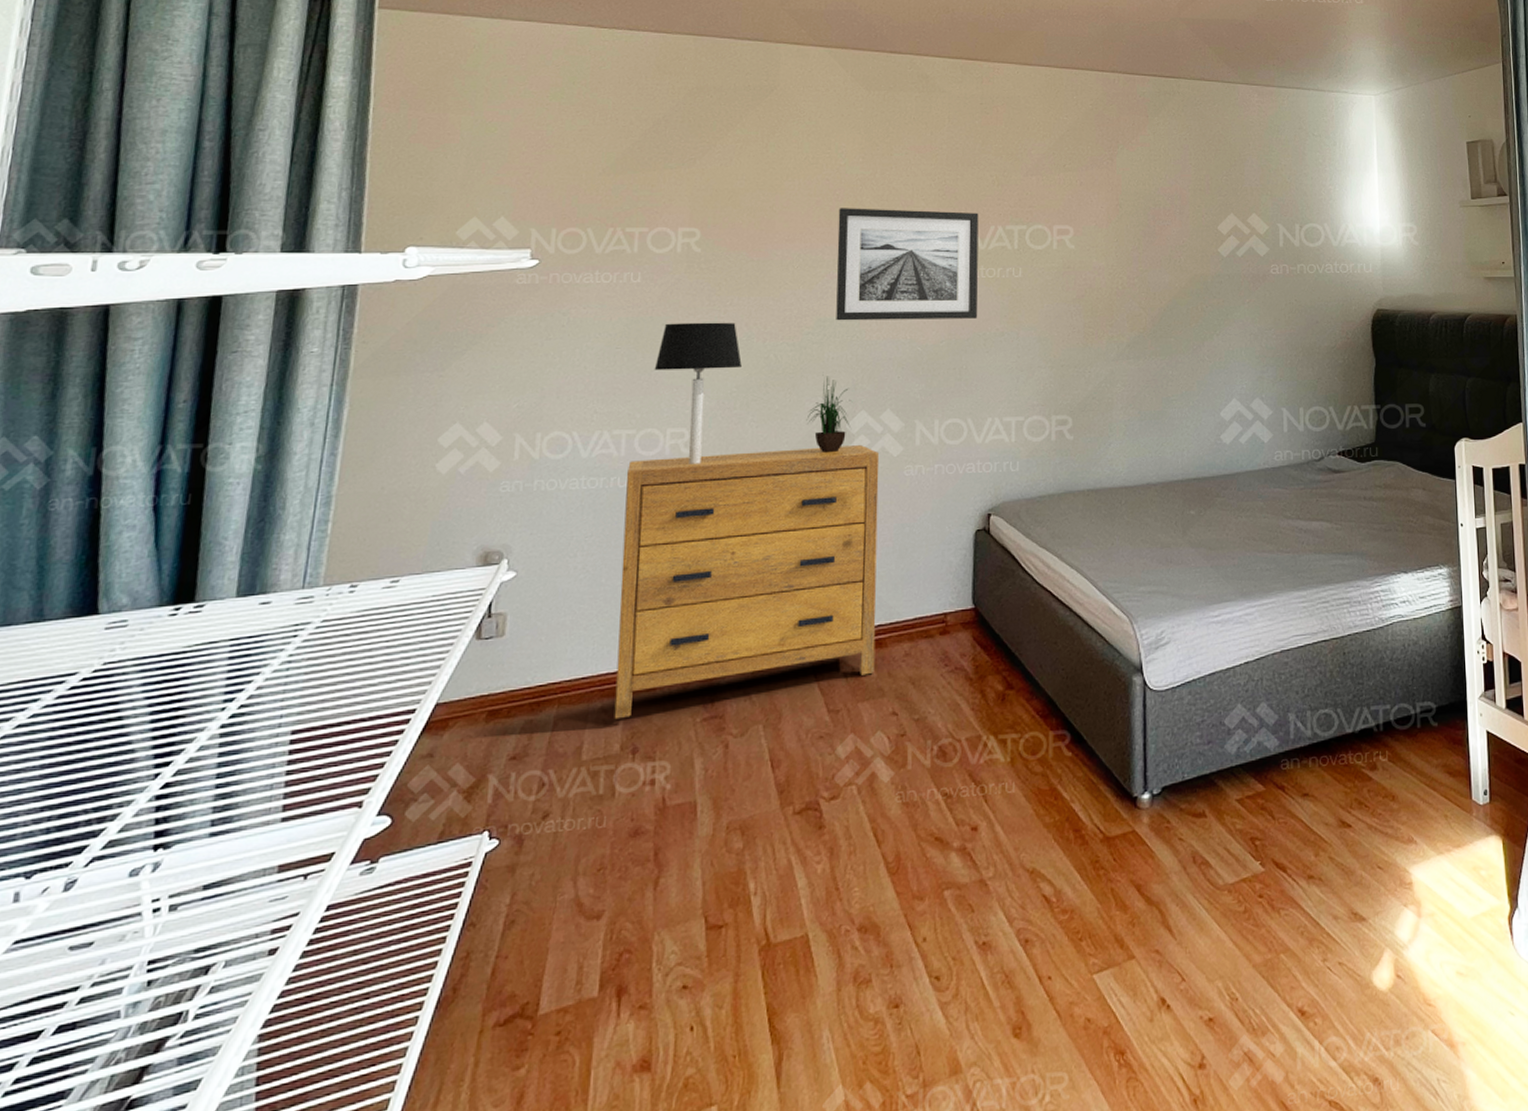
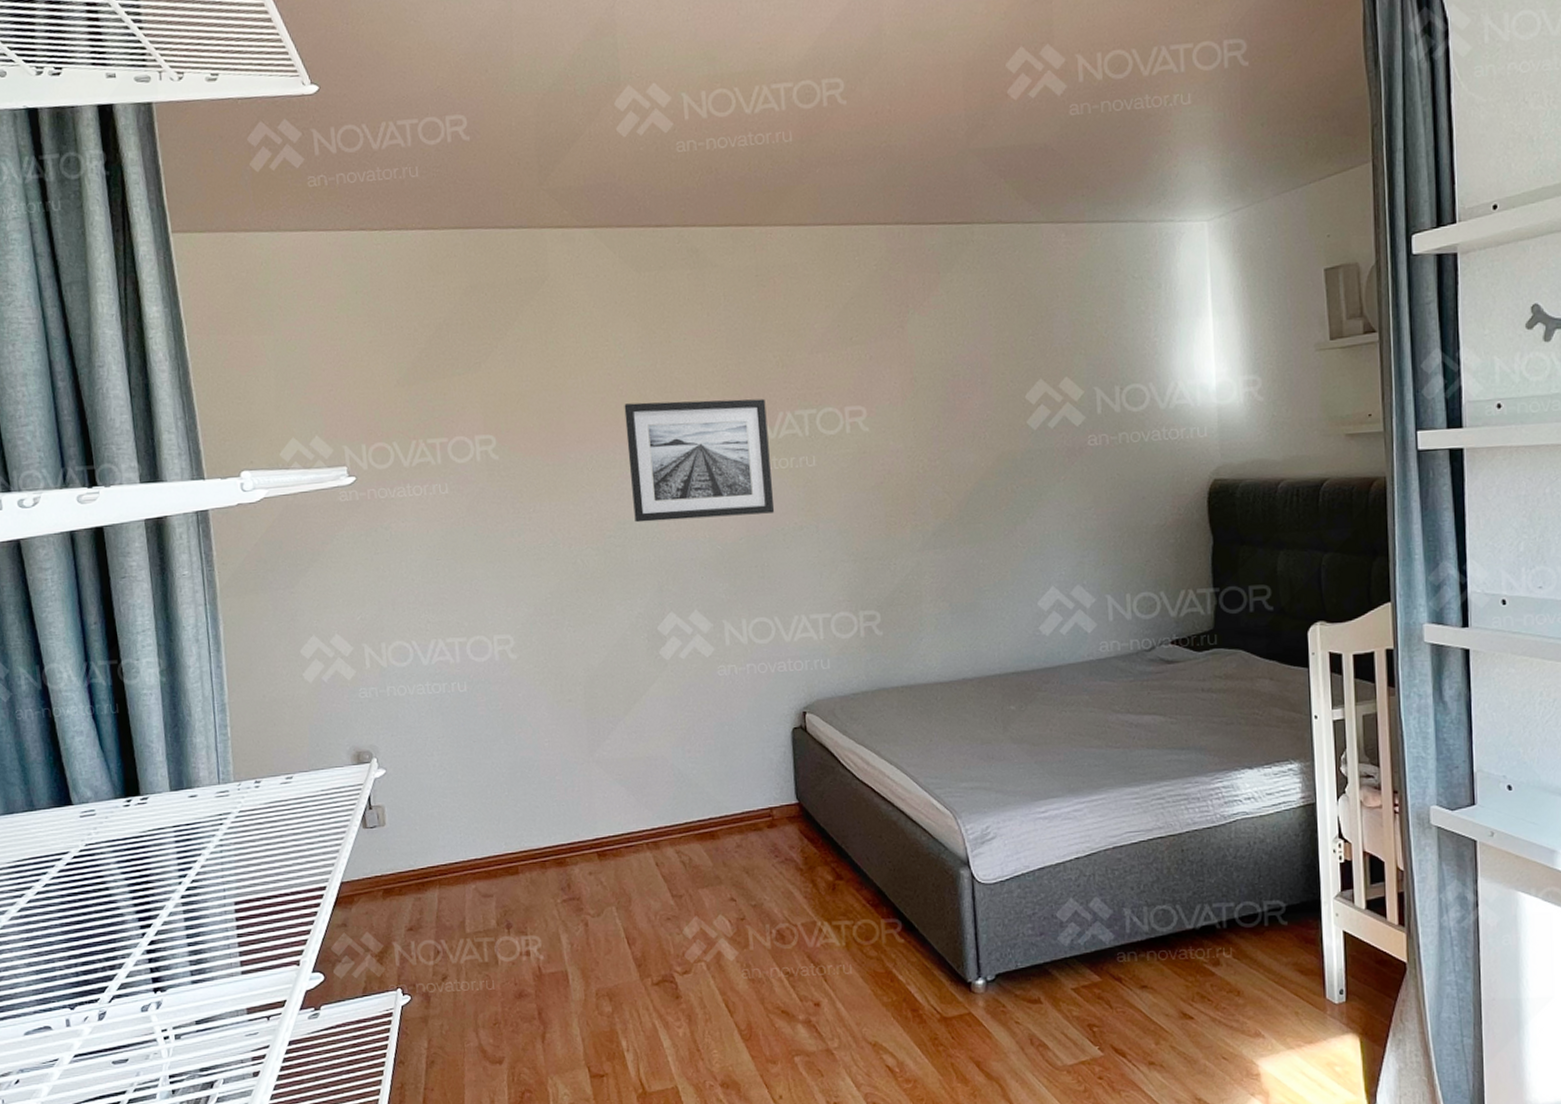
dresser: present [614,445,880,720] -> none [464,646,710,899]
table lamp: present [654,322,743,464] -> none [473,529,553,669]
potted plant: present [806,375,852,454] -> none [619,578,662,656]

